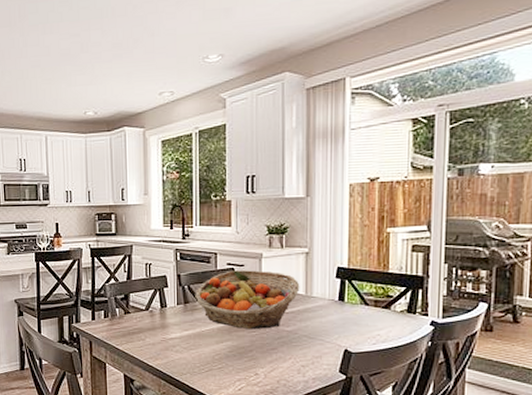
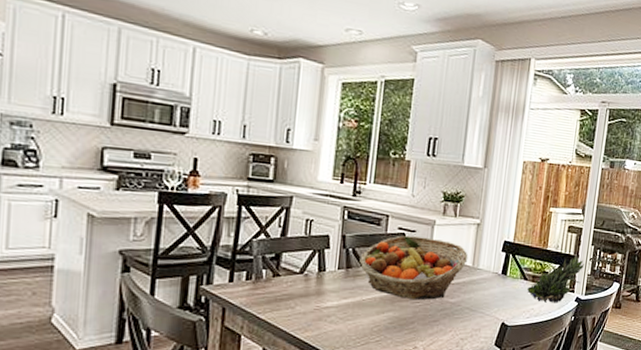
succulent plant: none [370,276,437,328] -> present [527,256,584,303]

